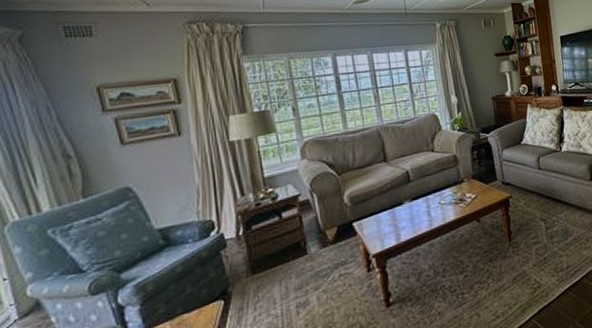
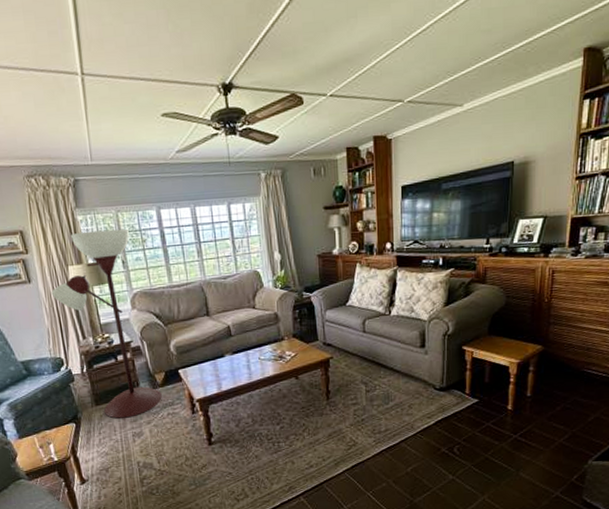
floor lamp: none [205,75,333,288] -> present [51,228,162,419]

